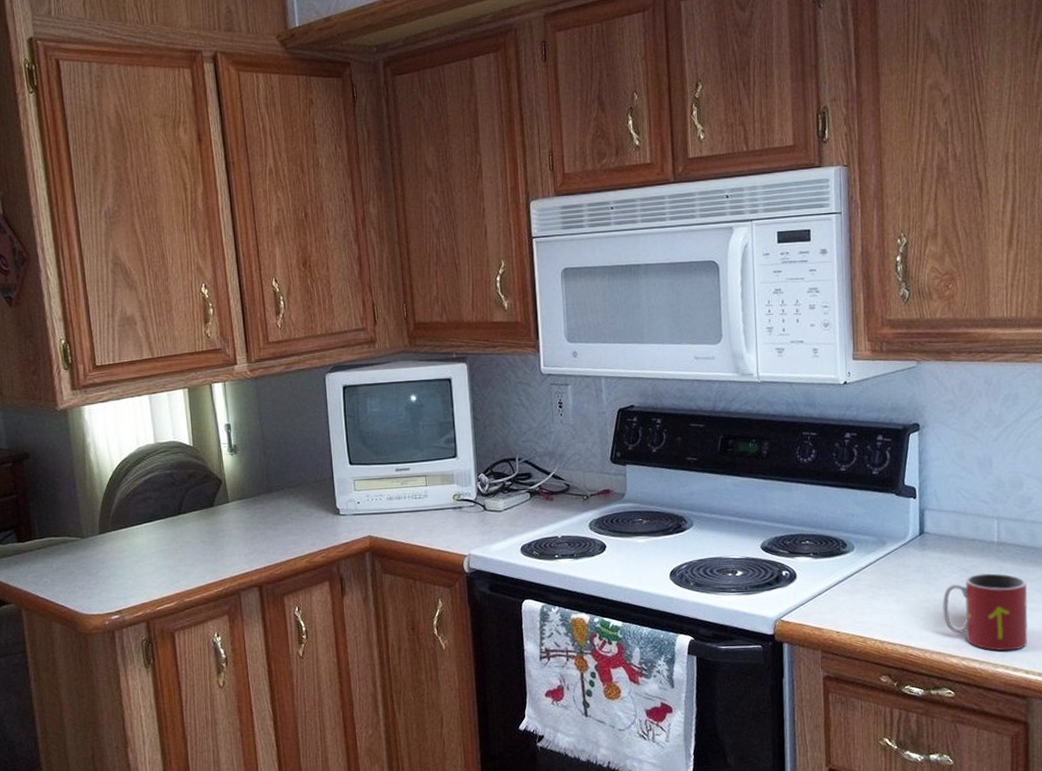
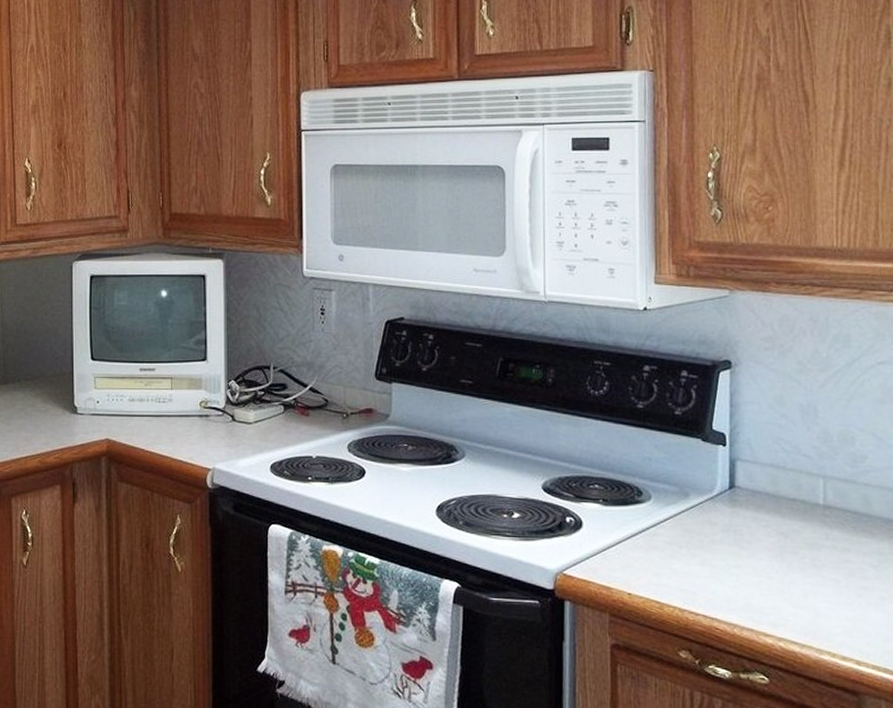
mug: present [942,573,1029,651] -> none [756,540,861,636]

